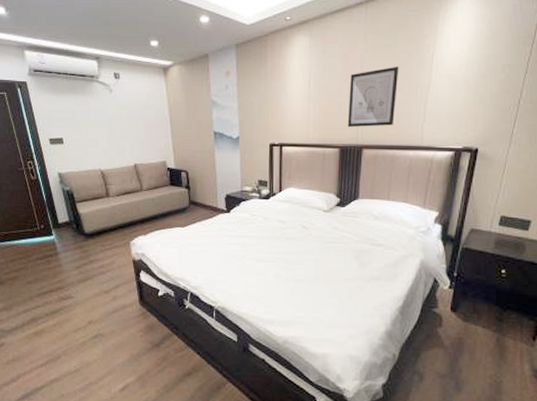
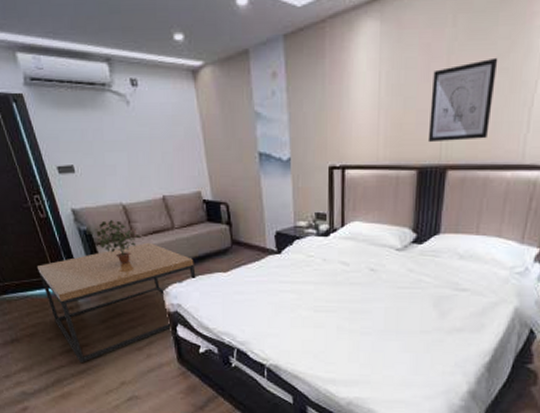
coffee table: none [24,201,159,304] -> present [36,242,196,364]
potted plant: none [75,183,114,218] -> present [93,220,140,263]

